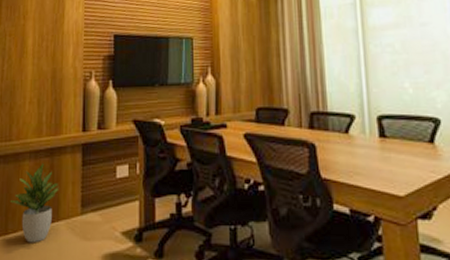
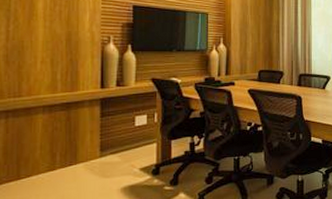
potted plant: present [9,163,59,243] -> none [21,115,77,185]

